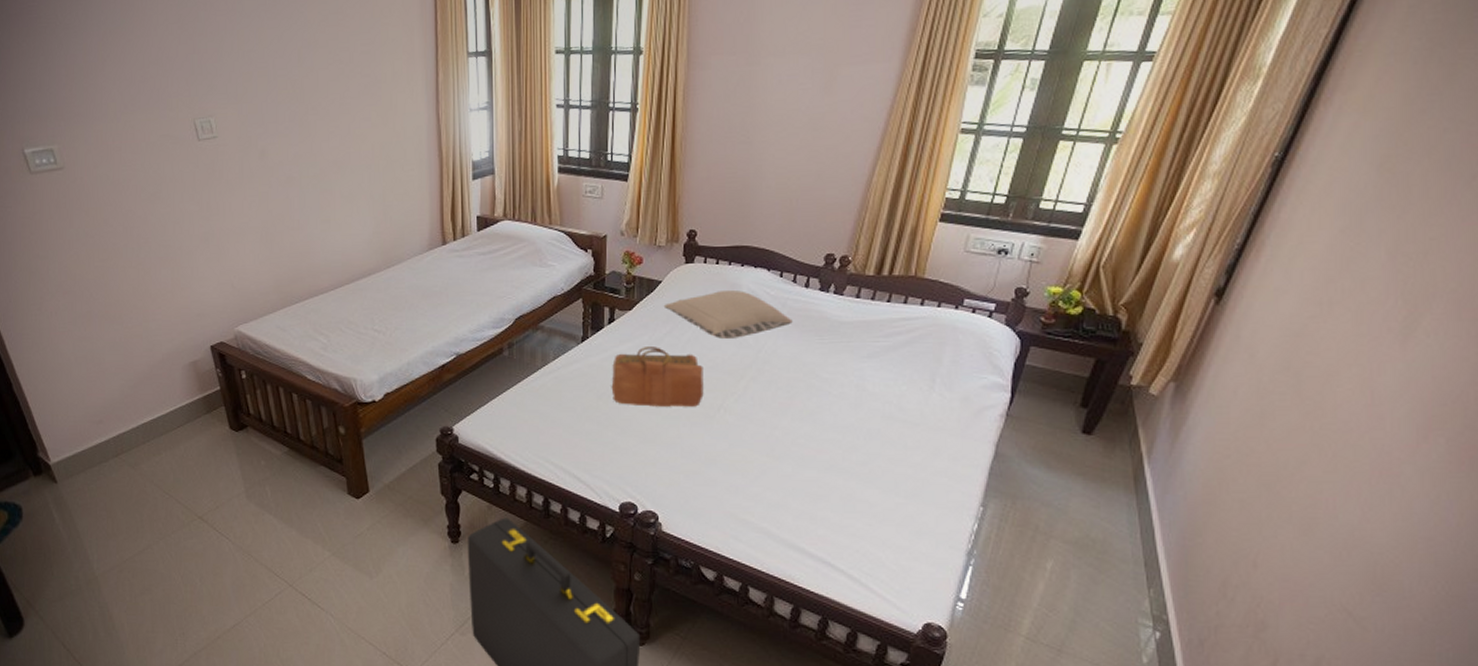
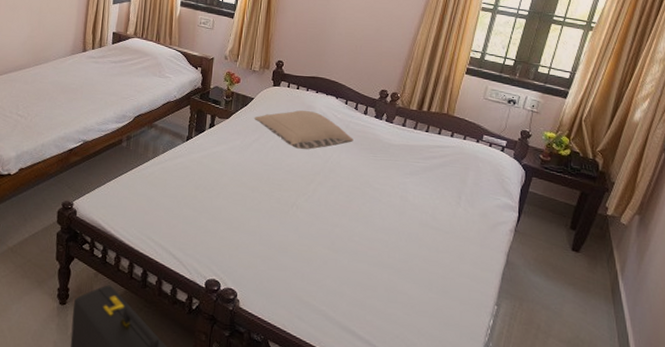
handbag: present [611,347,704,407] -> none [207,149,282,203]

